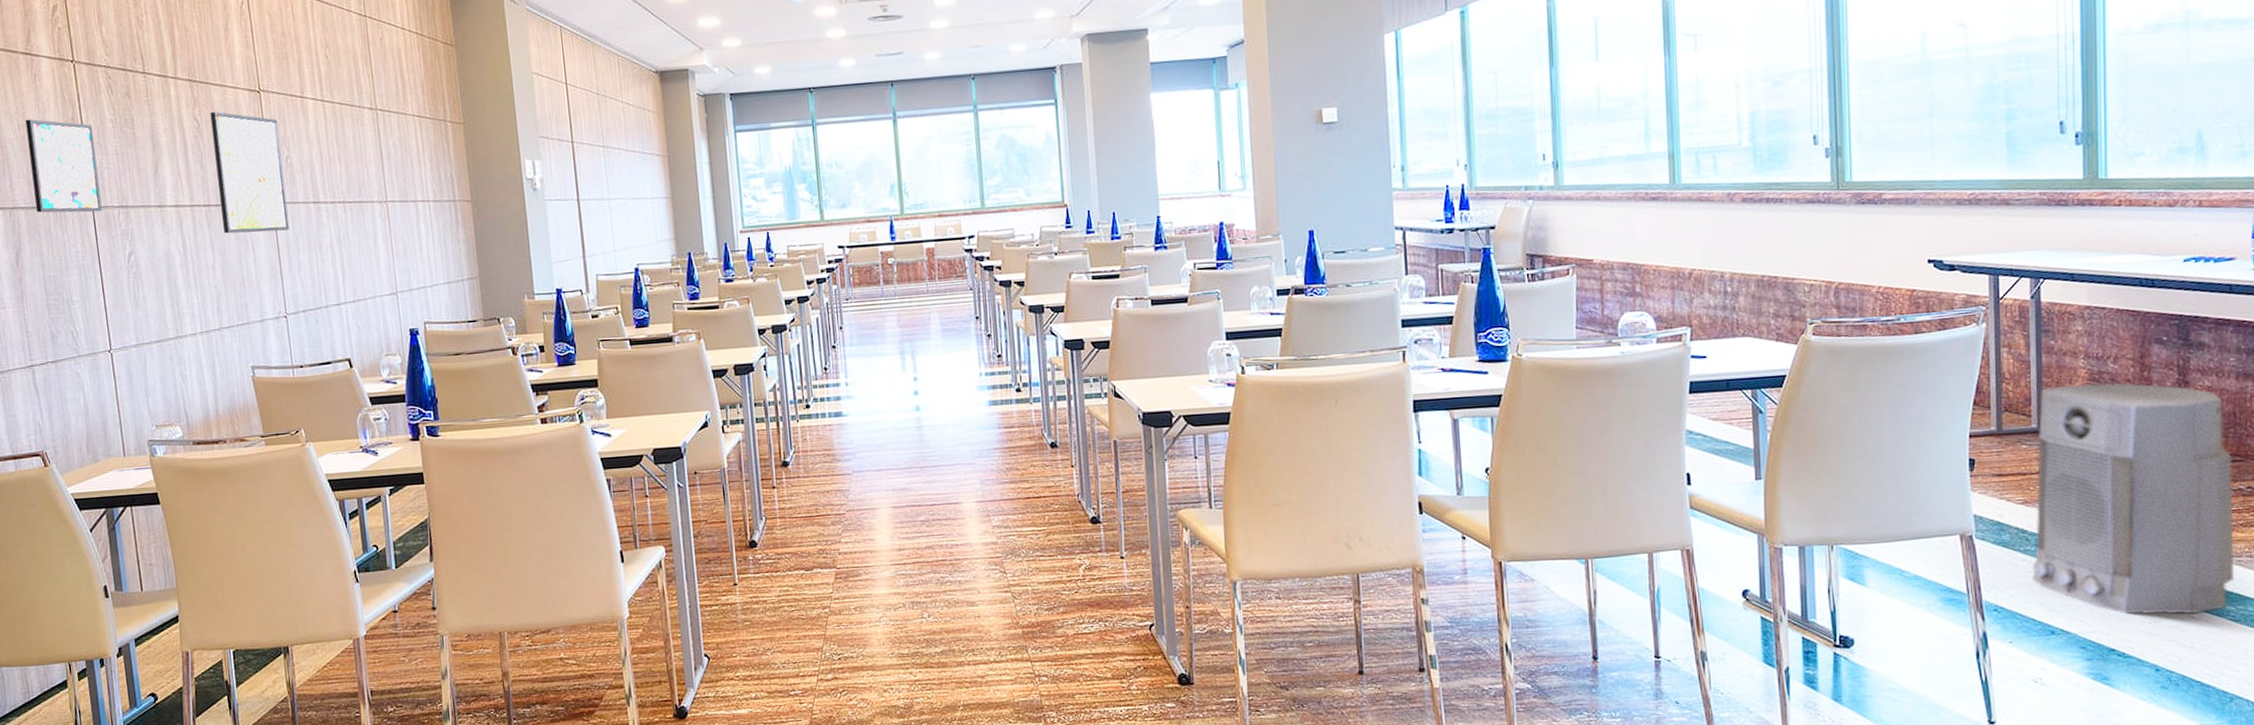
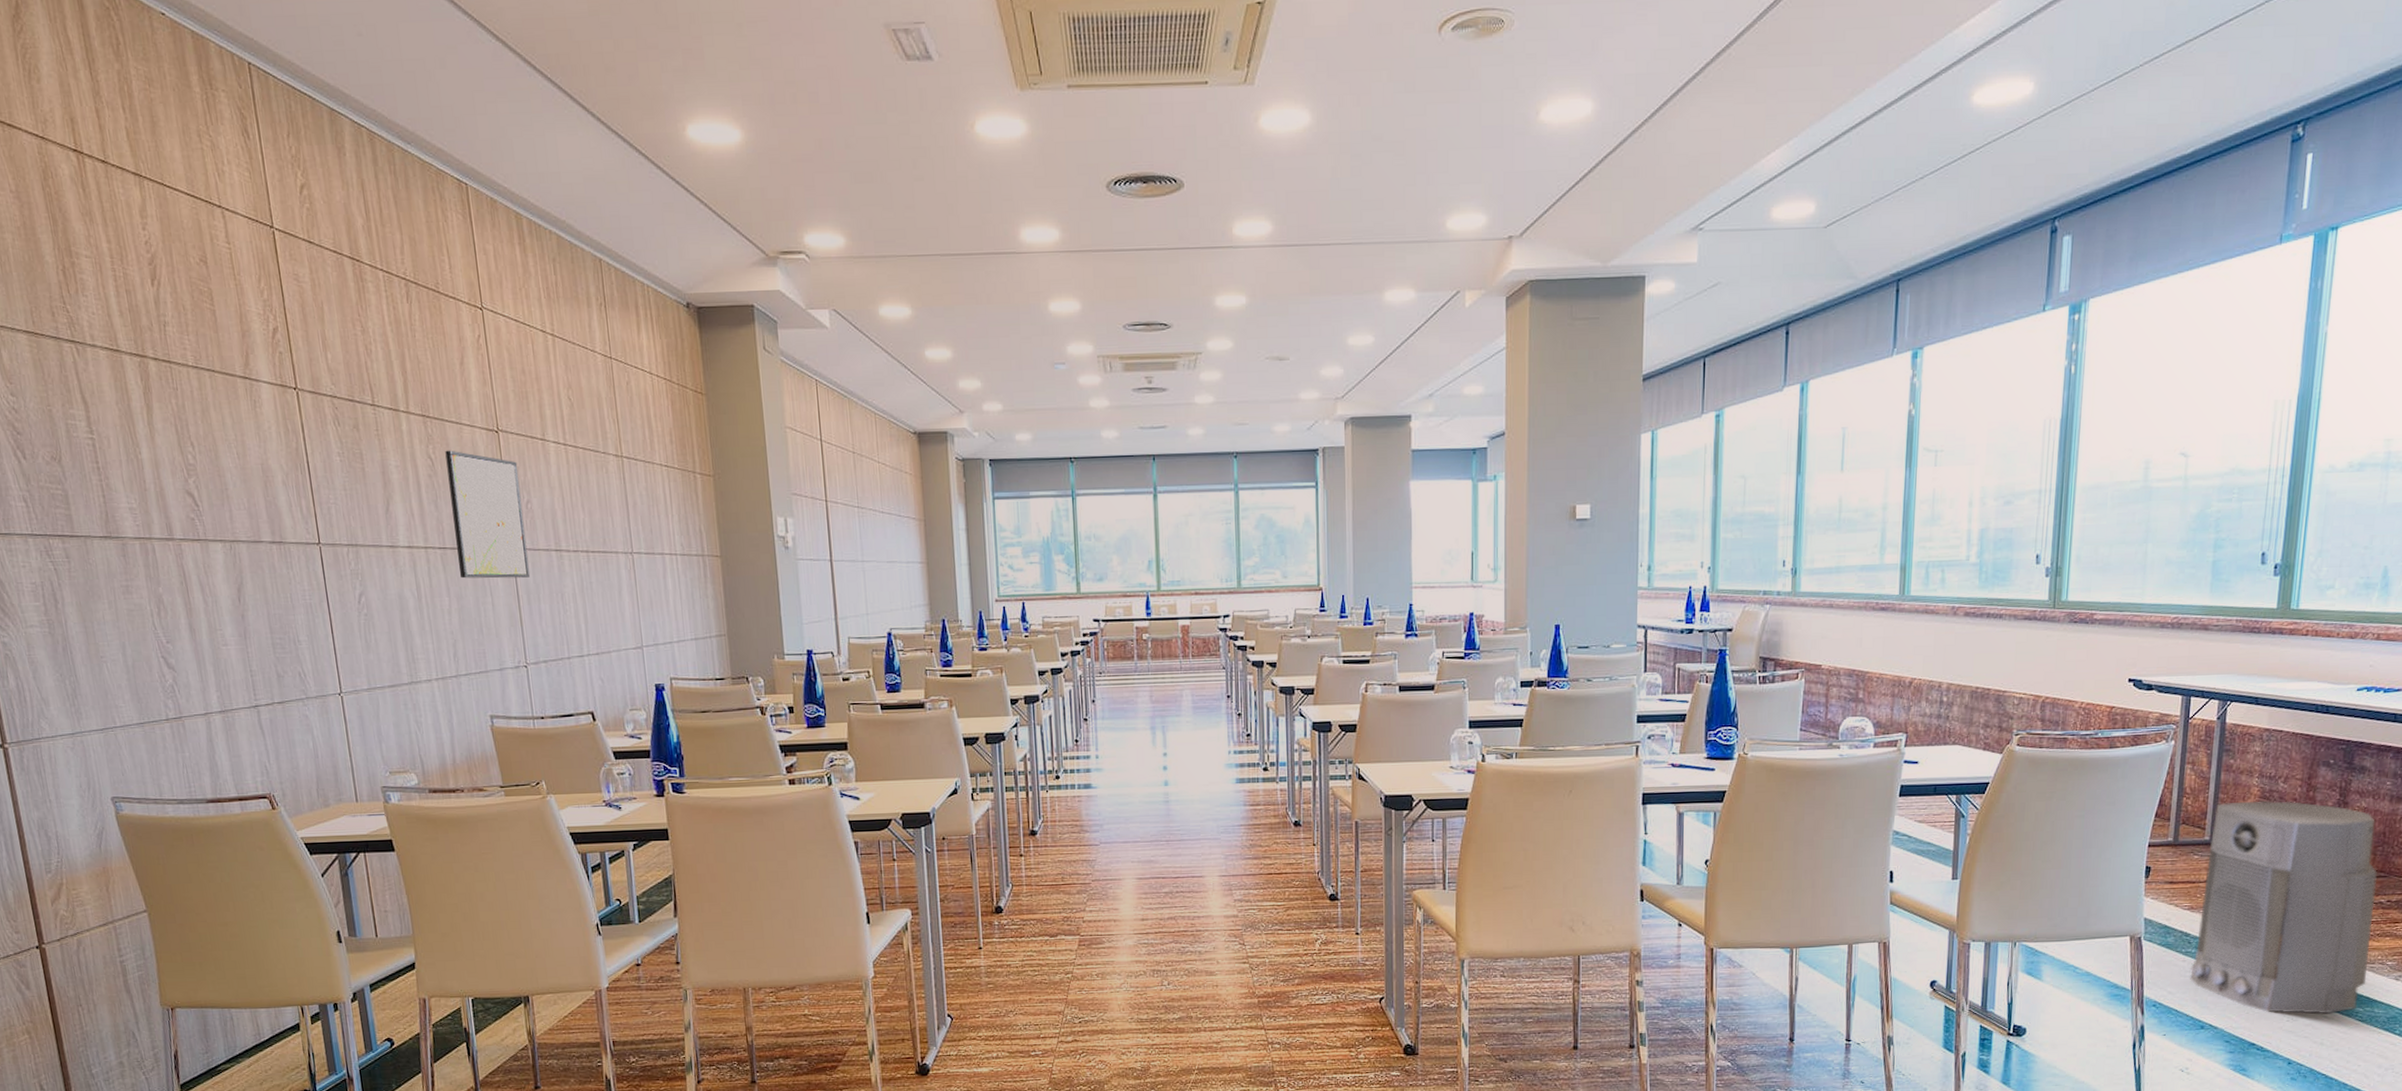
wall art: present [25,119,102,213] -> none [245,448,330,549]

